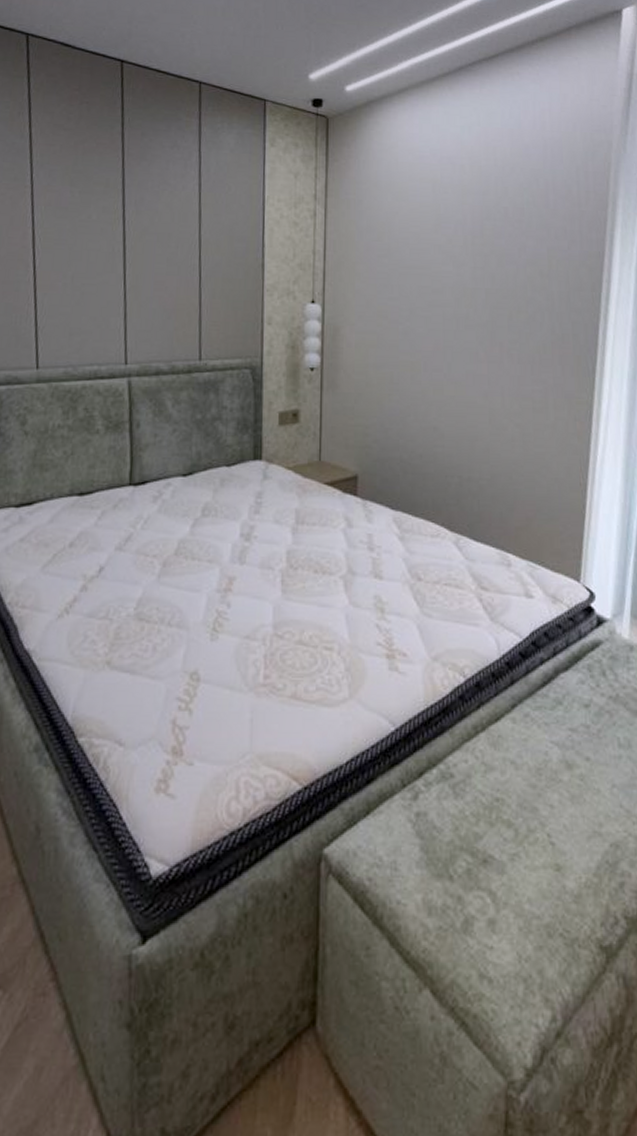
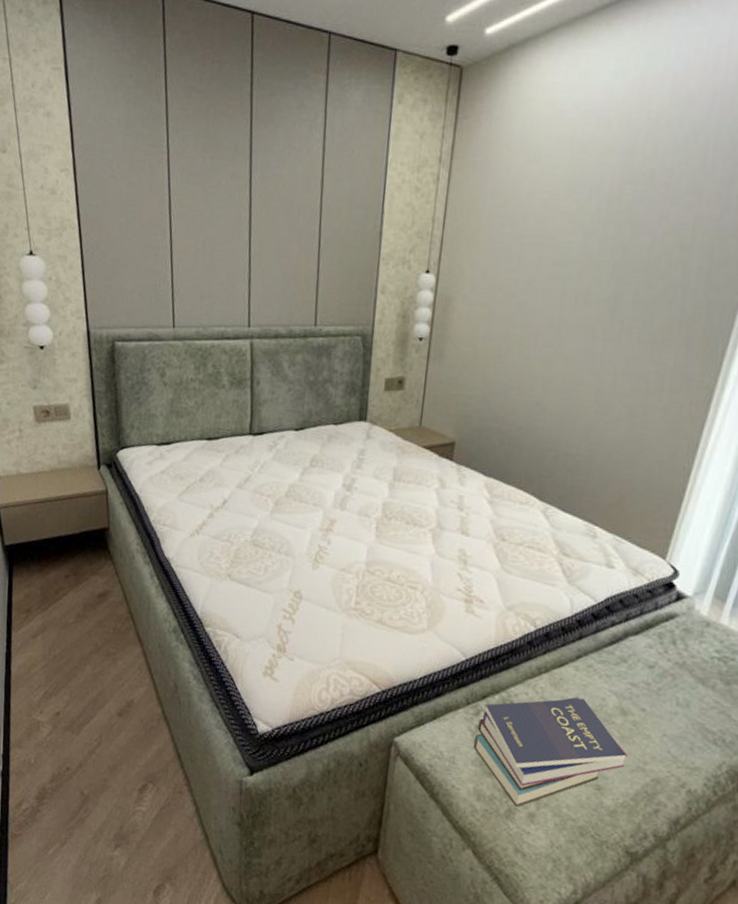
books: none [415,756,582,914] -> present [473,697,628,807]

